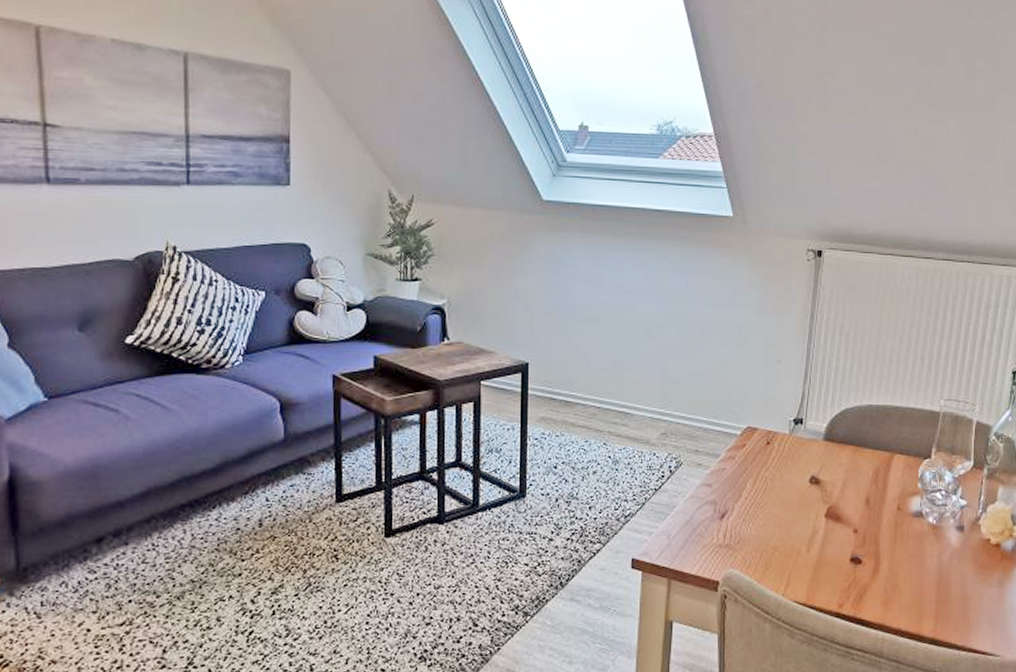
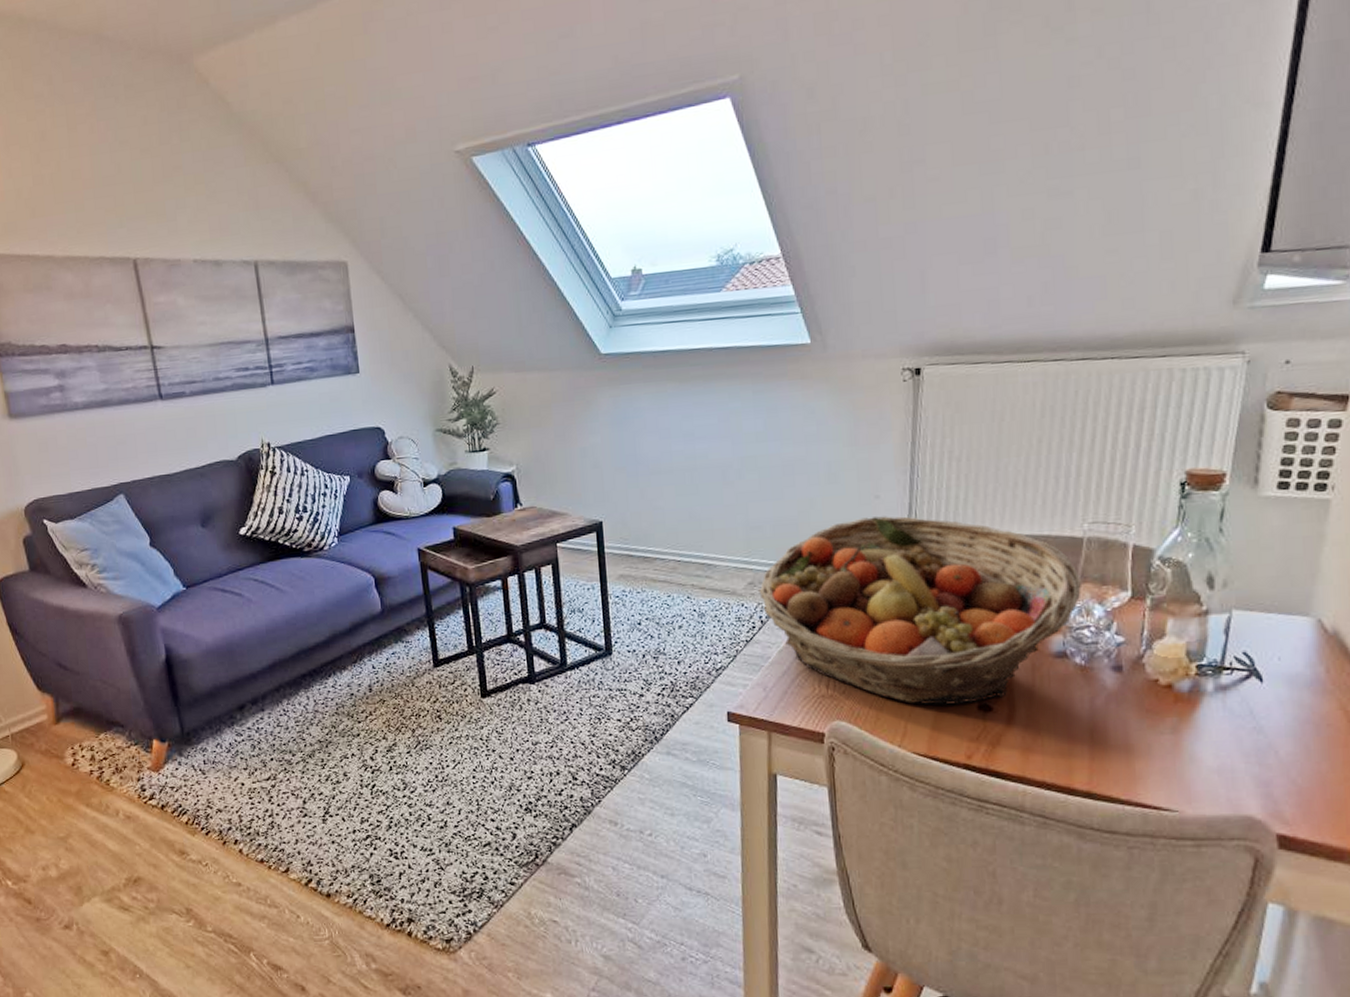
fruit basket: none [670,380,936,557] -> present [759,516,1081,706]

